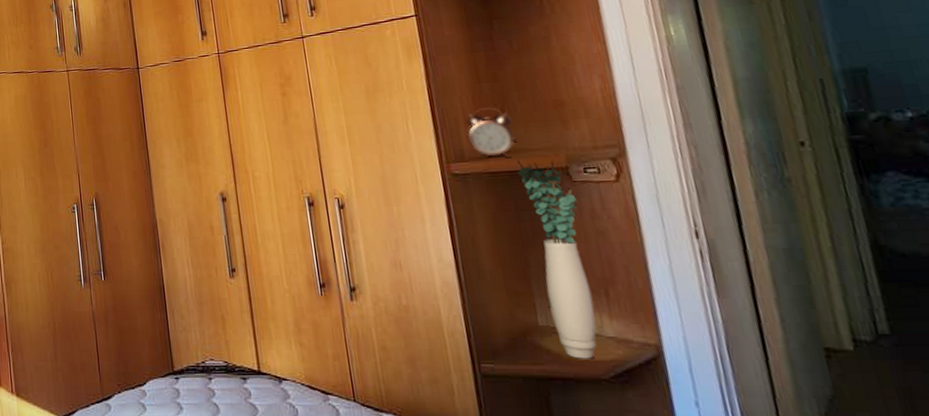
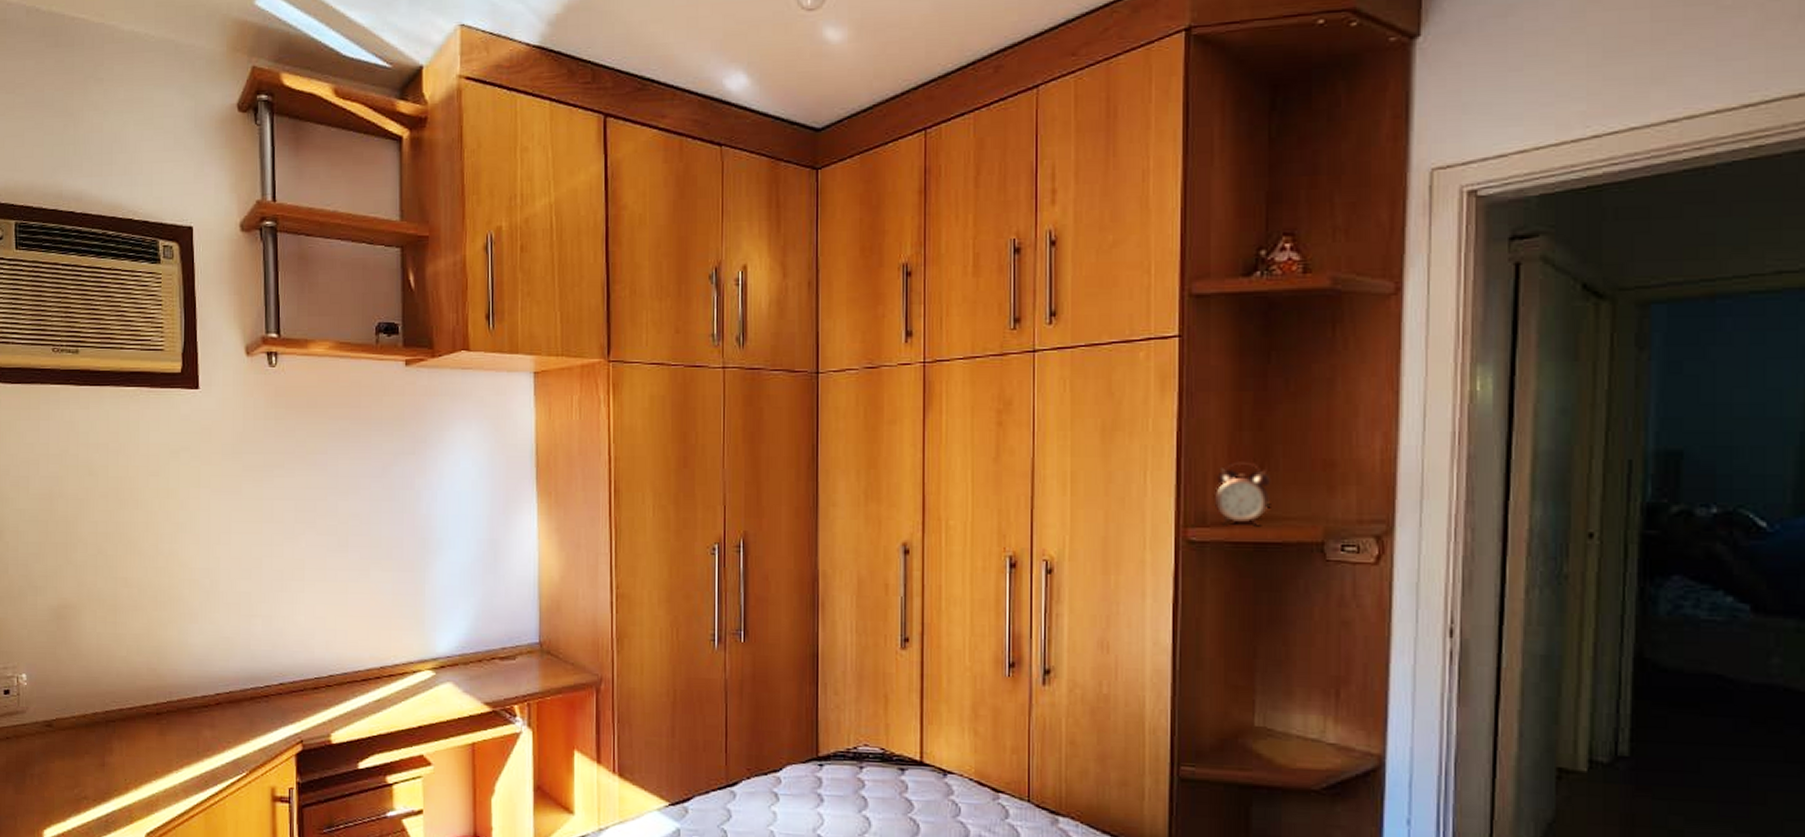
vase: present [516,160,596,359] -> none [1264,530,1326,767]

